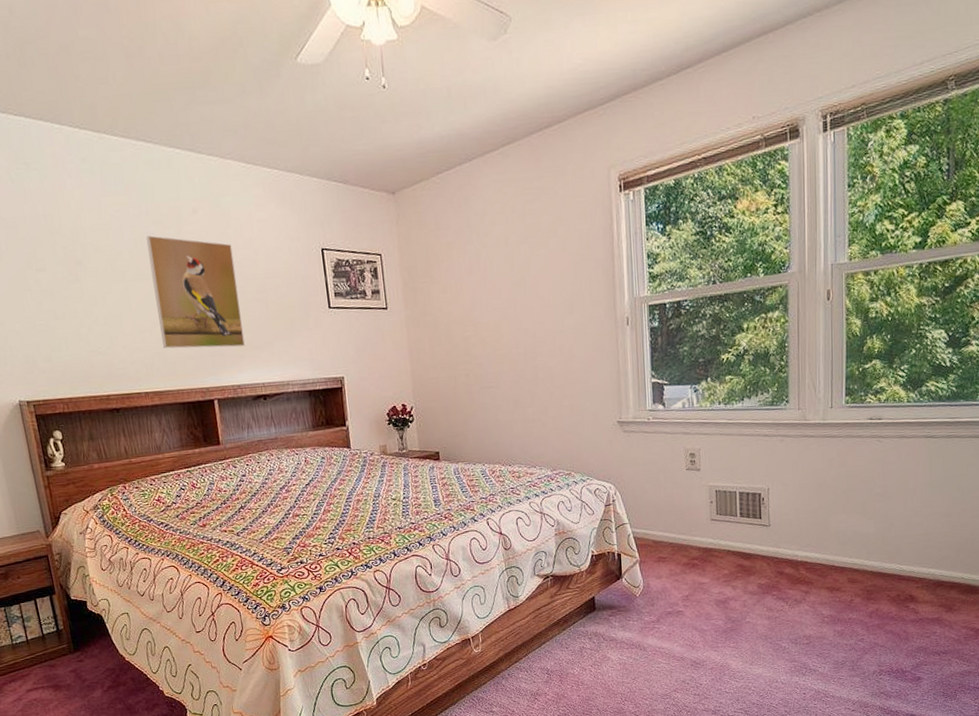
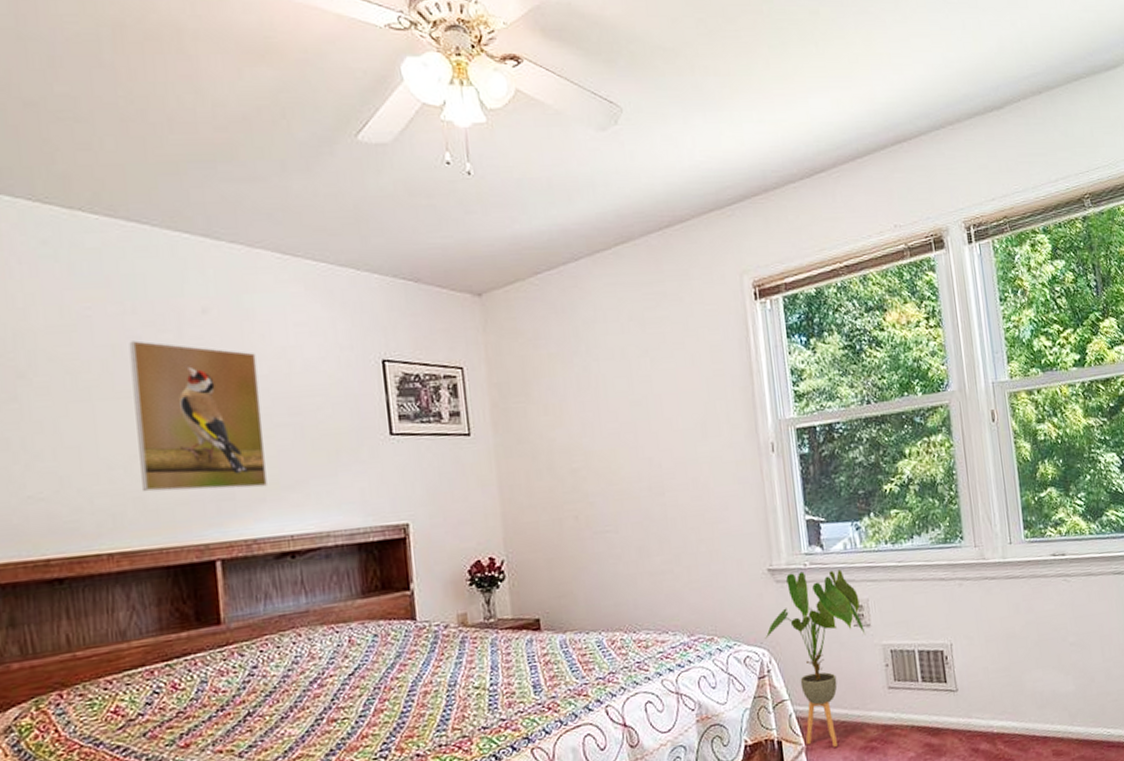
house plant: none [612,424,696,561] -> present [765,569,866,747]

